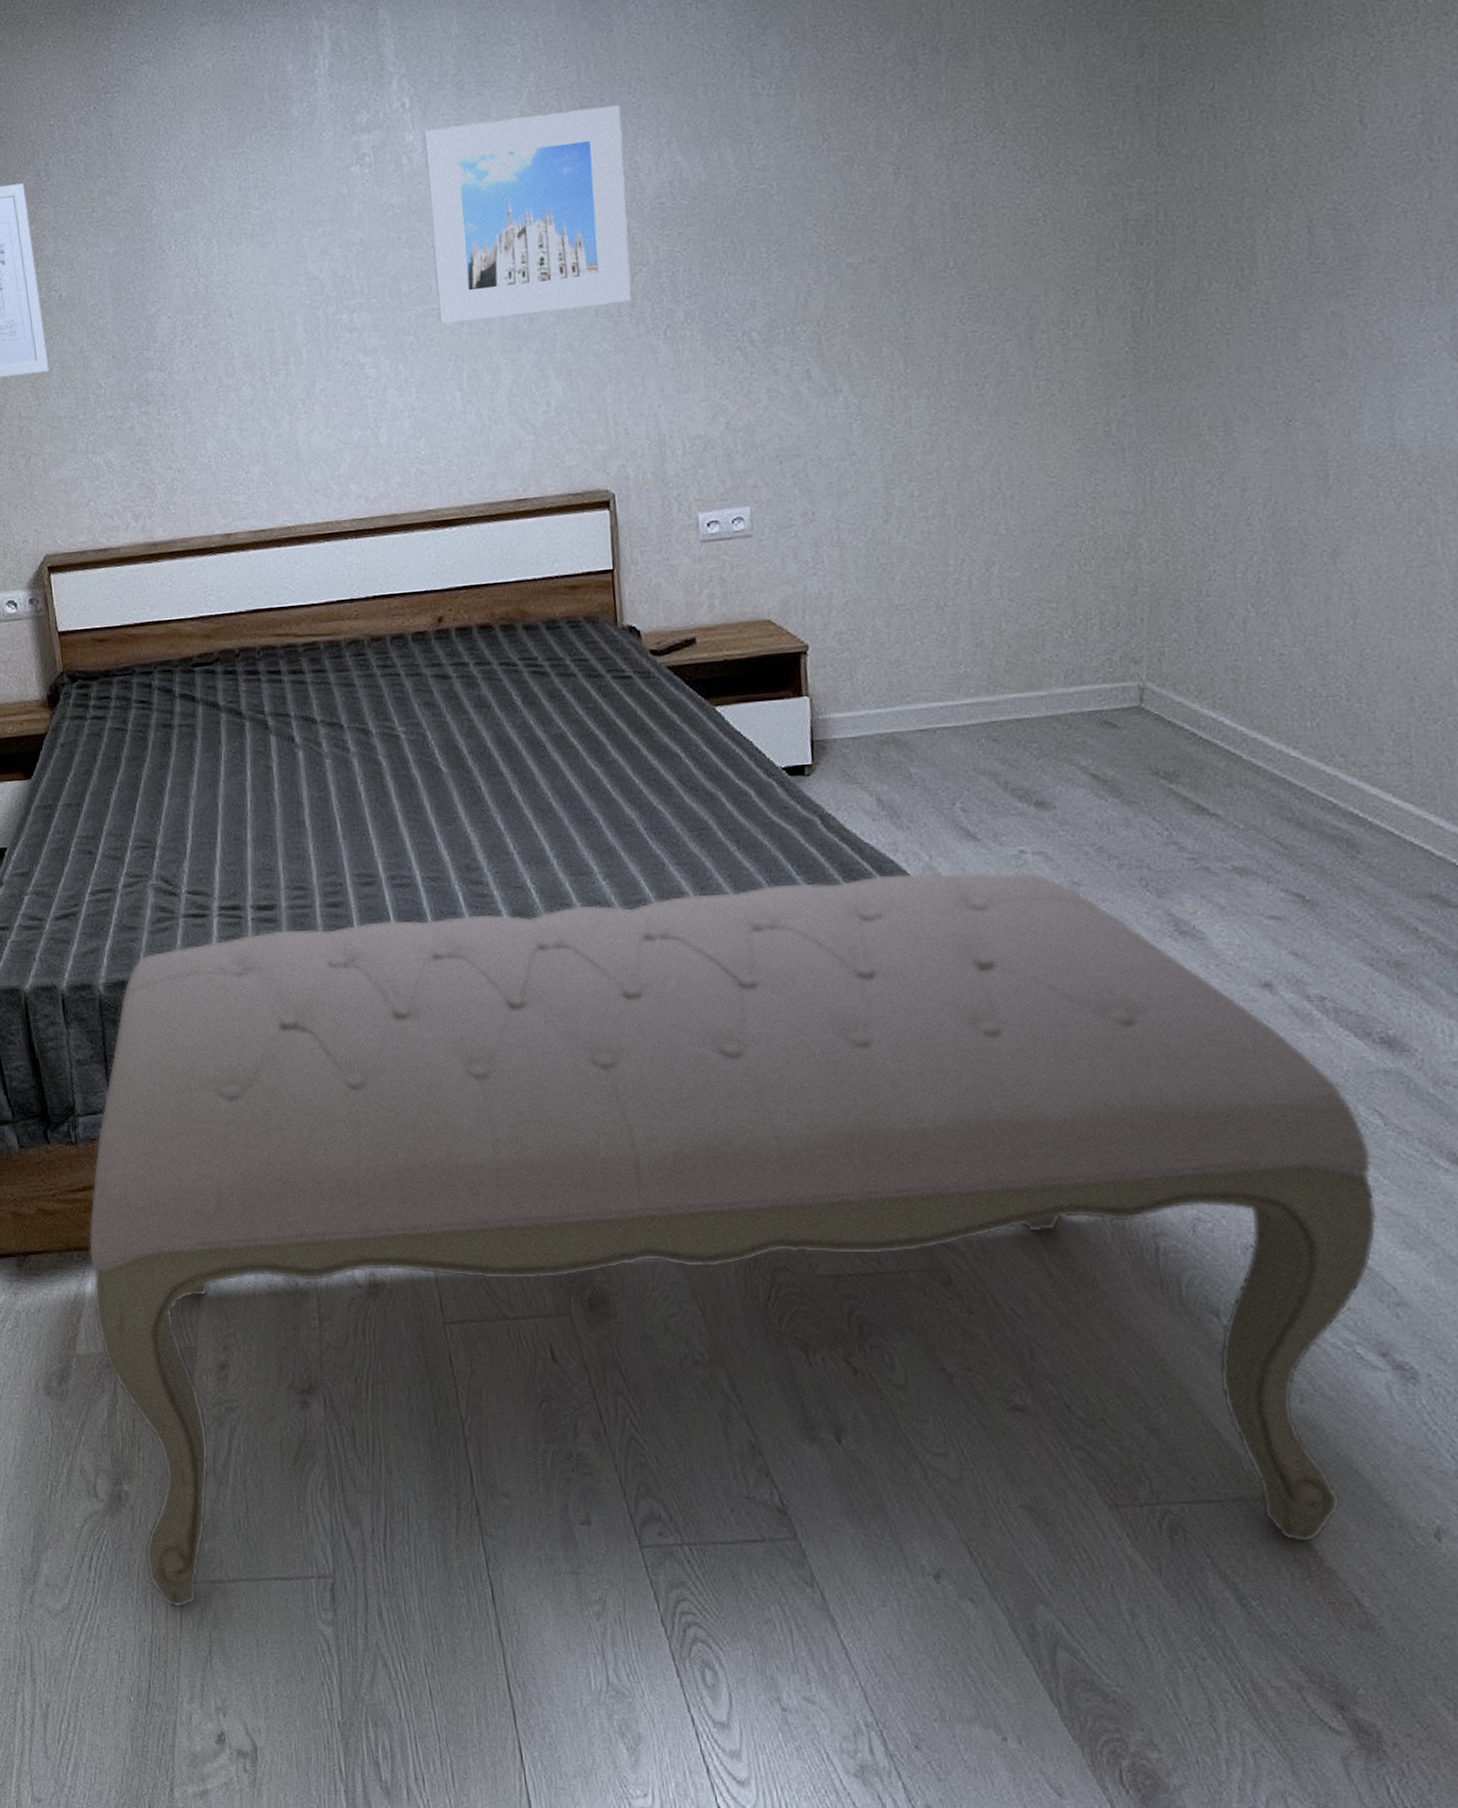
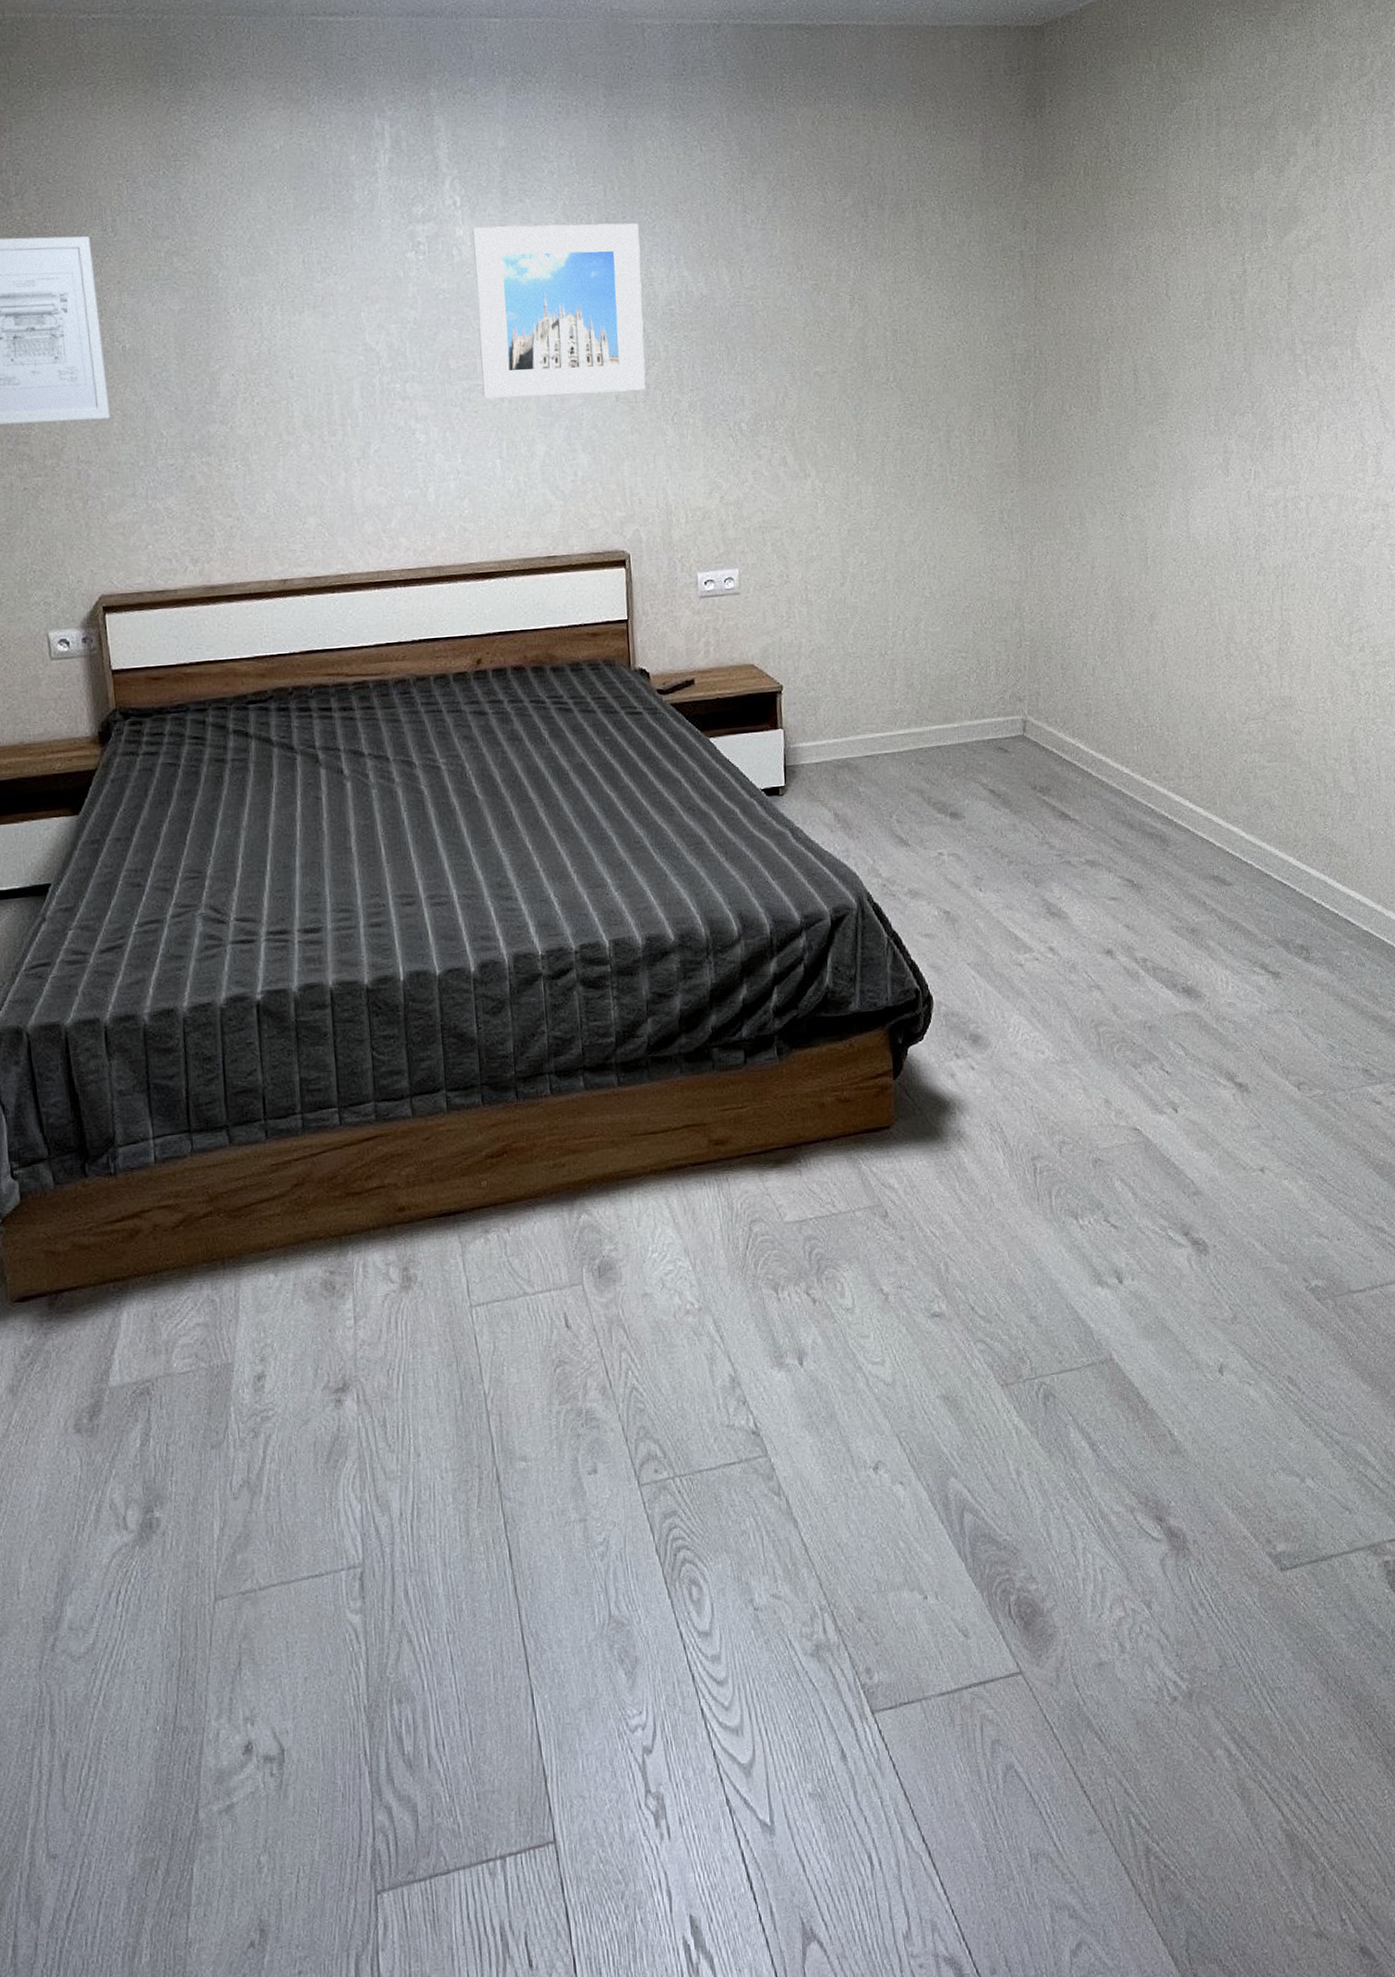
bench: present [88,873,1377,1608] -> none [125,871,1181,1626]

